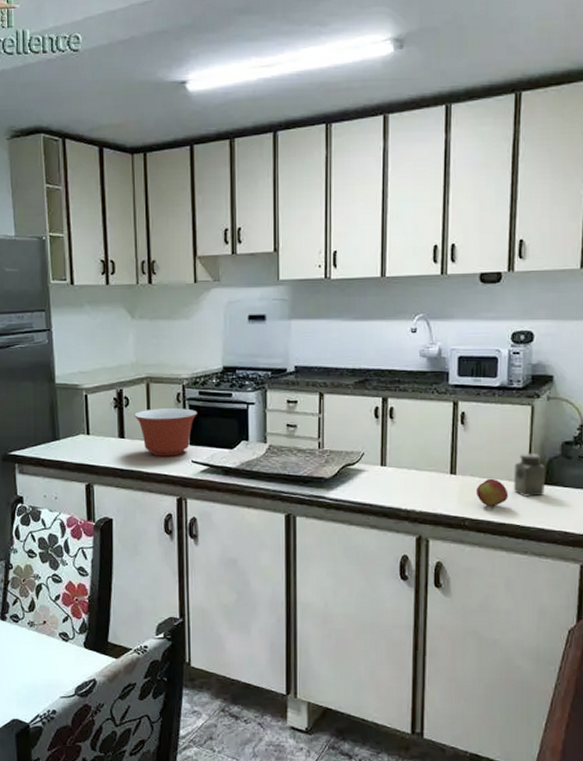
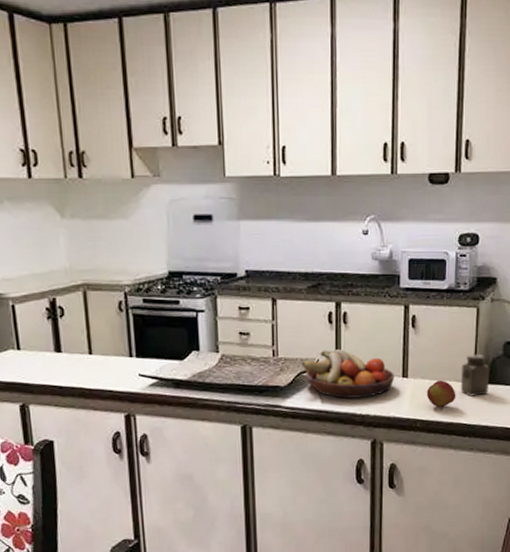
mixing bowl: present [134,408,197,456] -> none [71,318,142,371]
fruit bowl: none [347,444,443,493] -> present [302,349,395,399]

